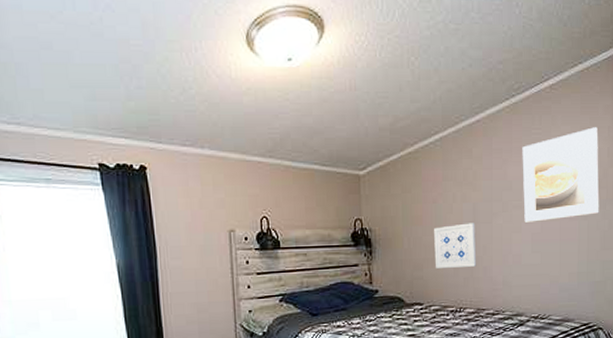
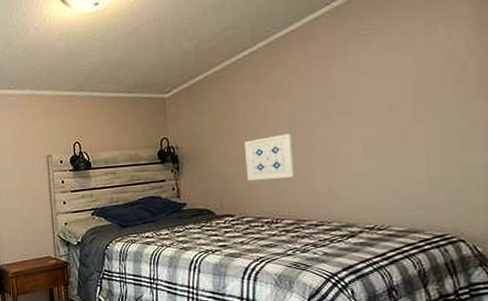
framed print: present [522,127,600,222] -> none [348,17,456,129]

